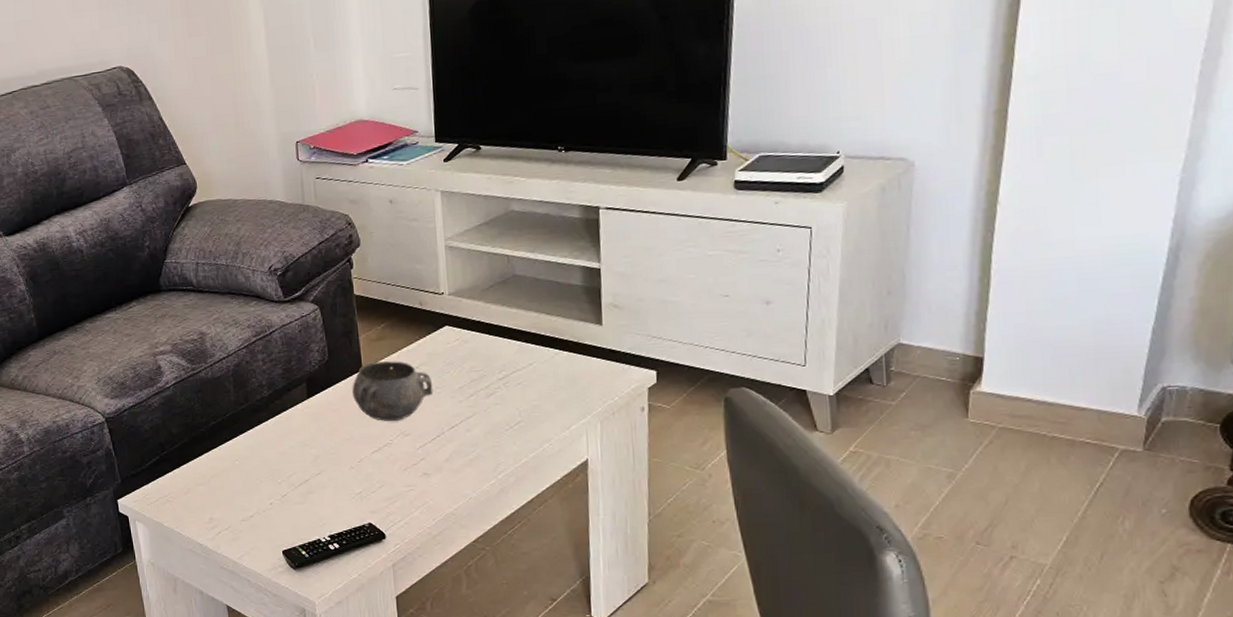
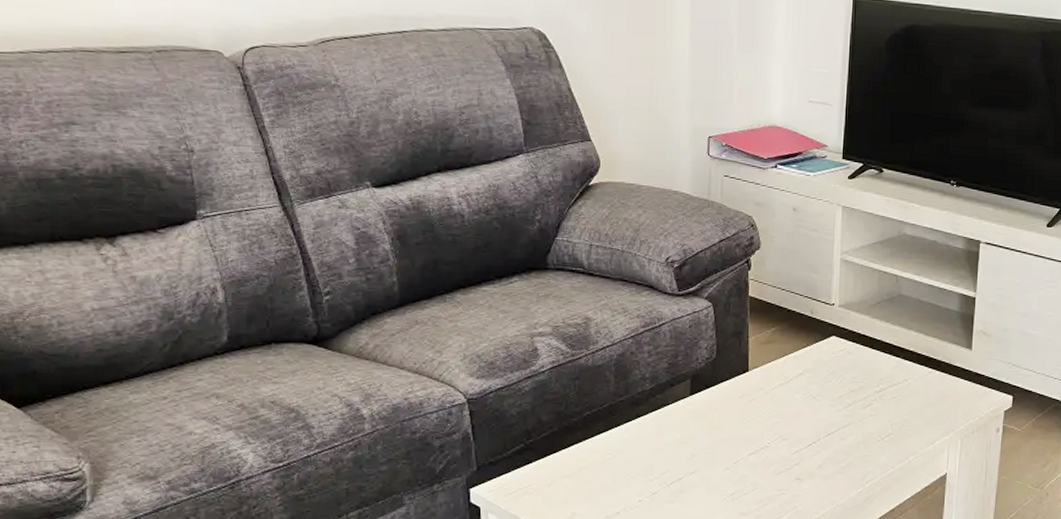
decorative bowl: present [352,361,434,421] -> none [736,365,815,424]

